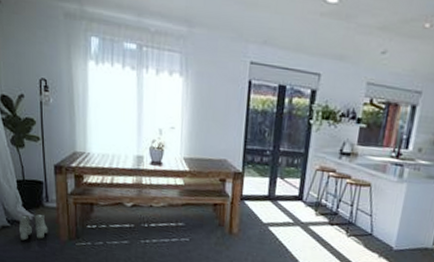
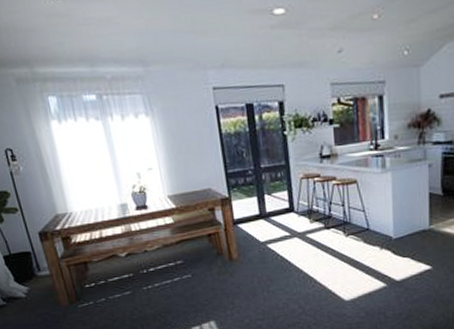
boots: present [20,213,48,241] -> none [14,284,47,316]

